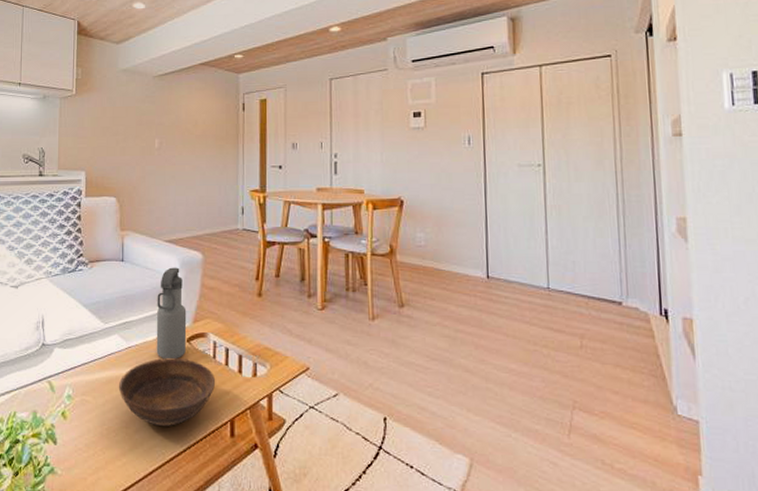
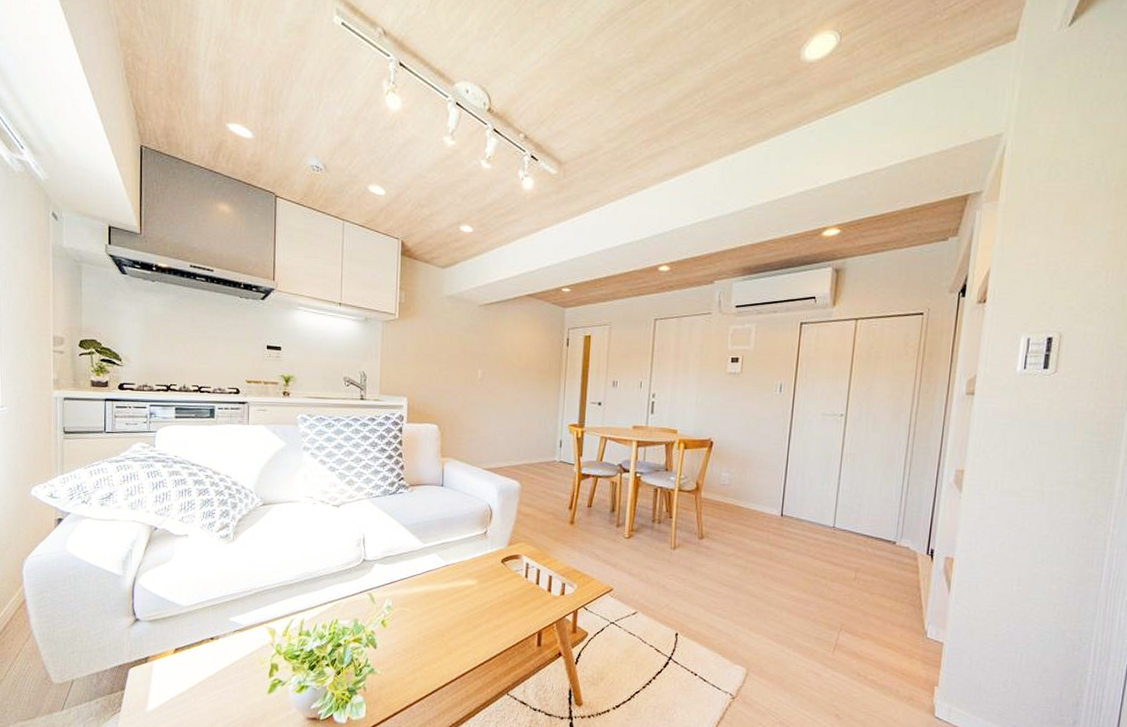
bowl: present [118,357,216,426] -> none [435,576,527,636]
water bottle: present [156,267,187,360] -> none [472,494,502,578]

